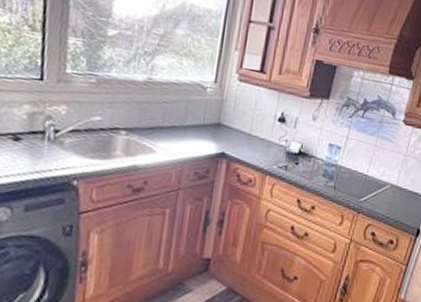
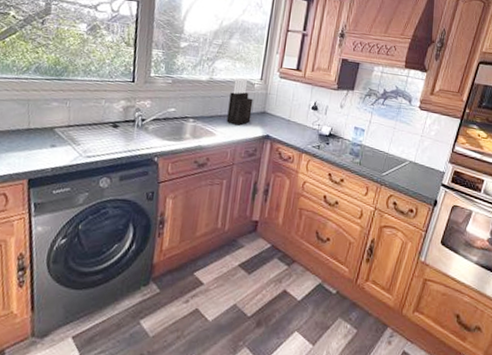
knife block: none [170,79,205,140] -> present [226,78,253,126]

